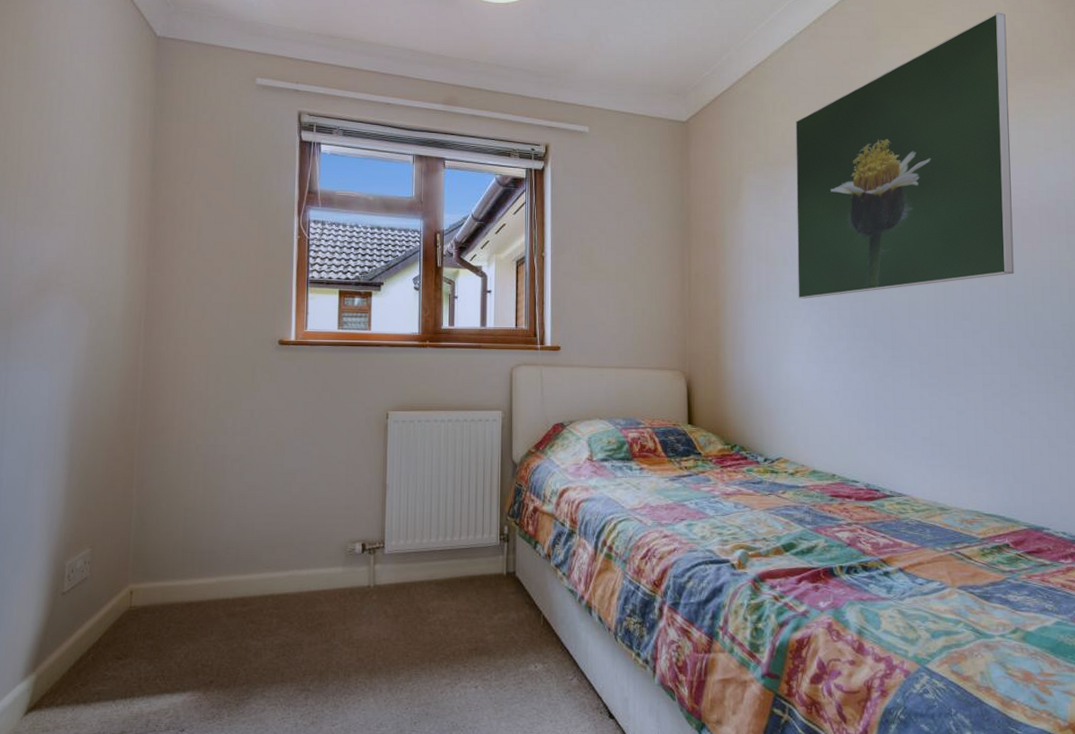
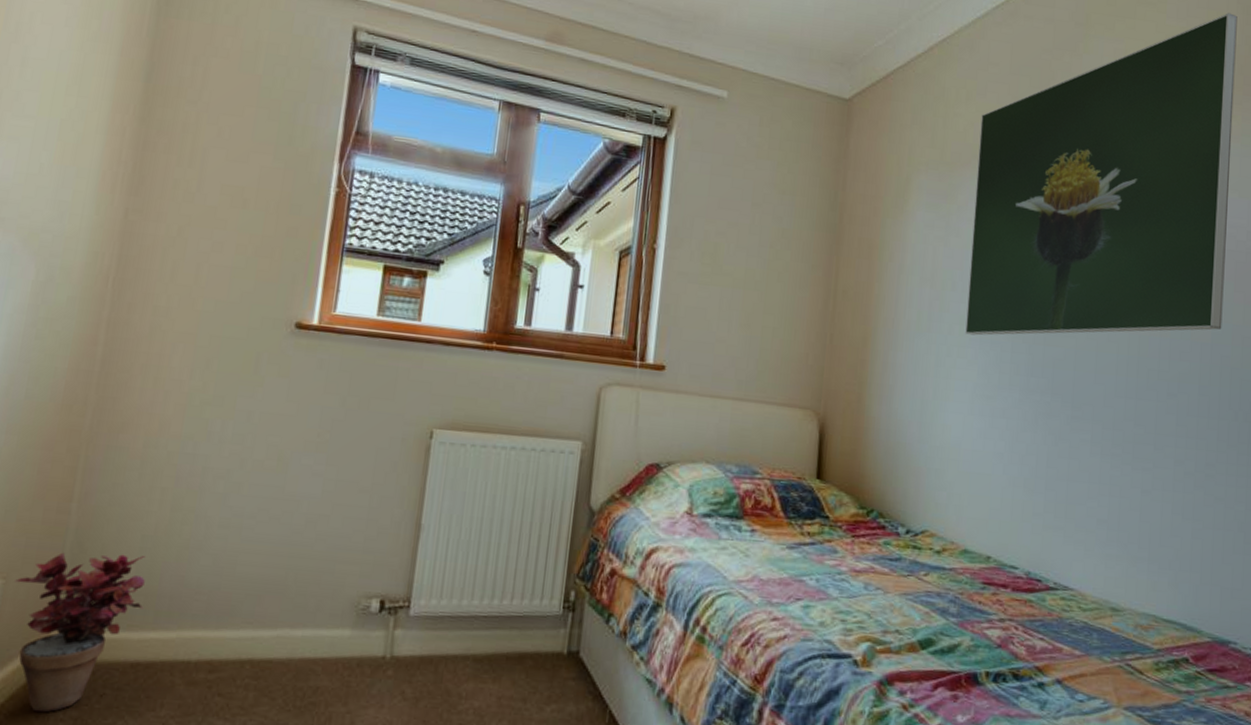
potted plant: none [99,523,191,643] -> present [15,552,146,713]

